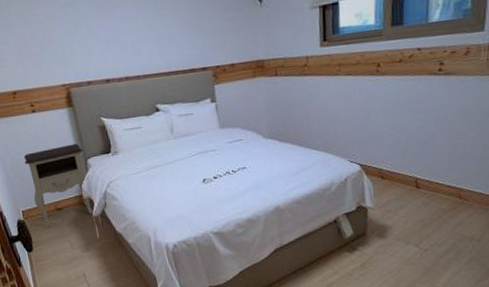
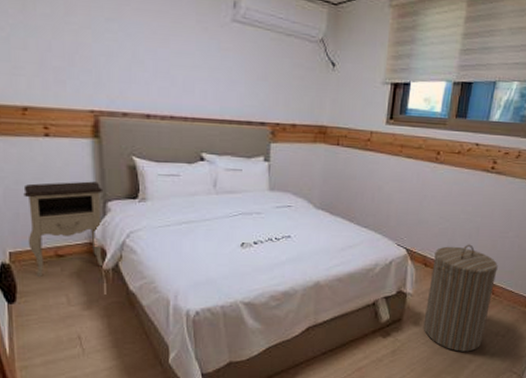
laundry hamper: none [389,151,462,260] -> present [423,244,498,352]

